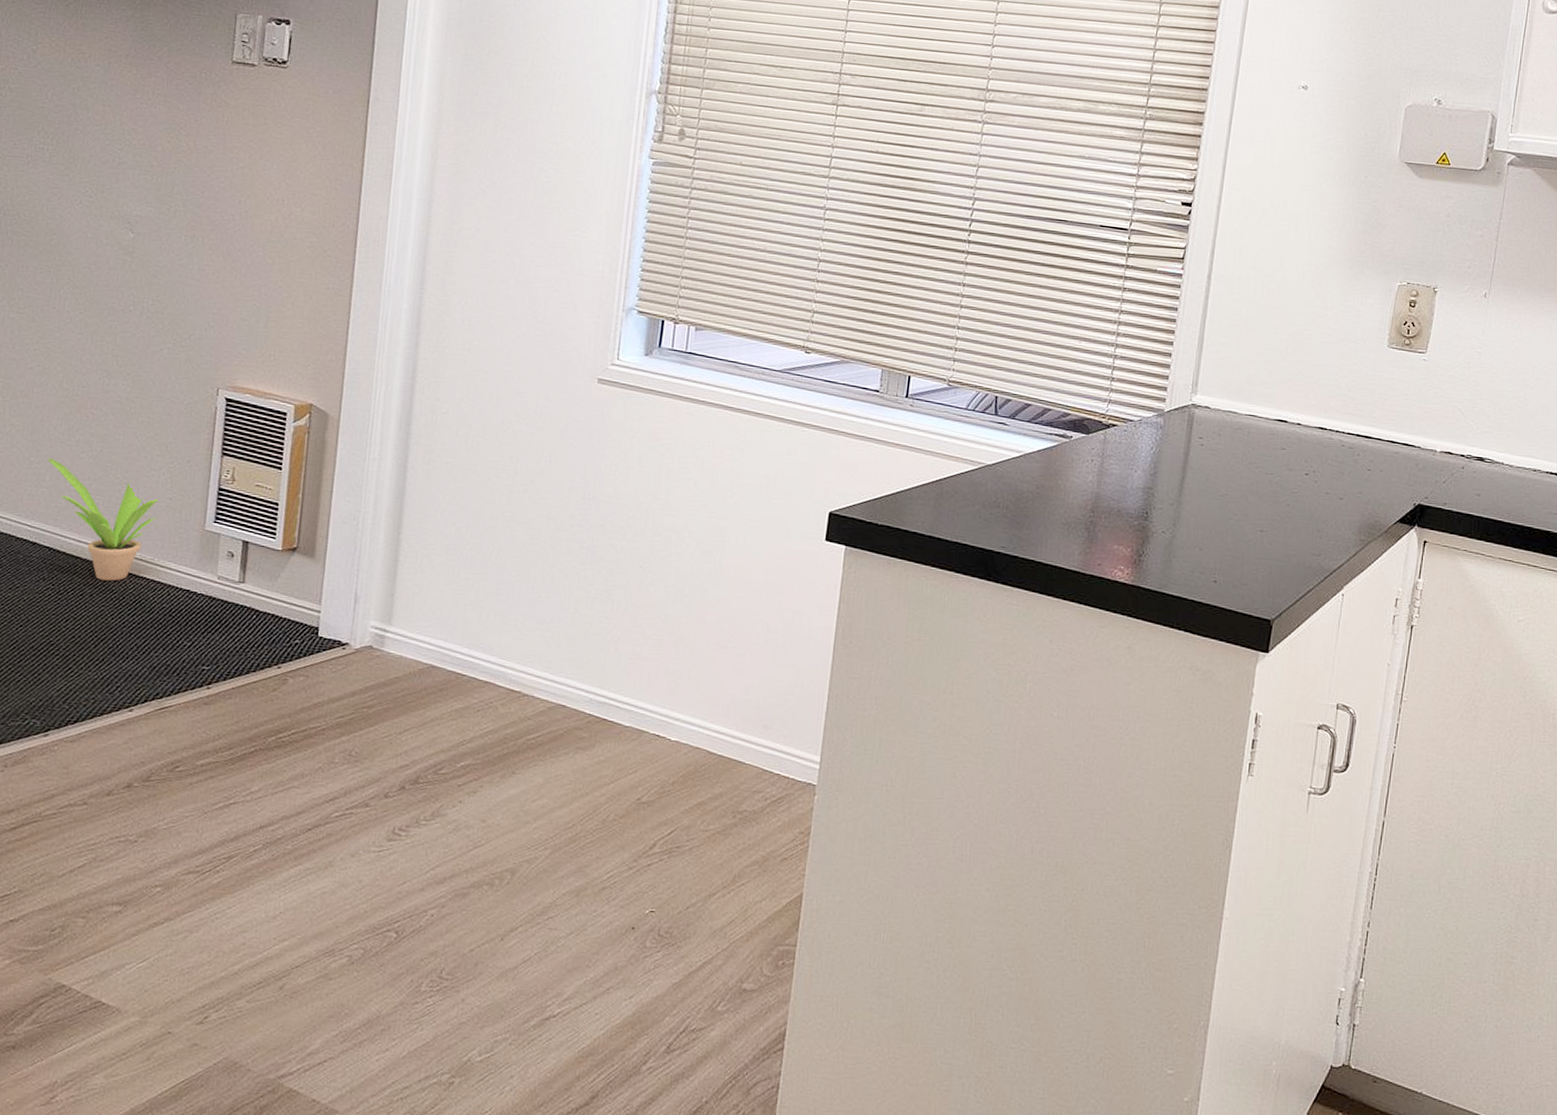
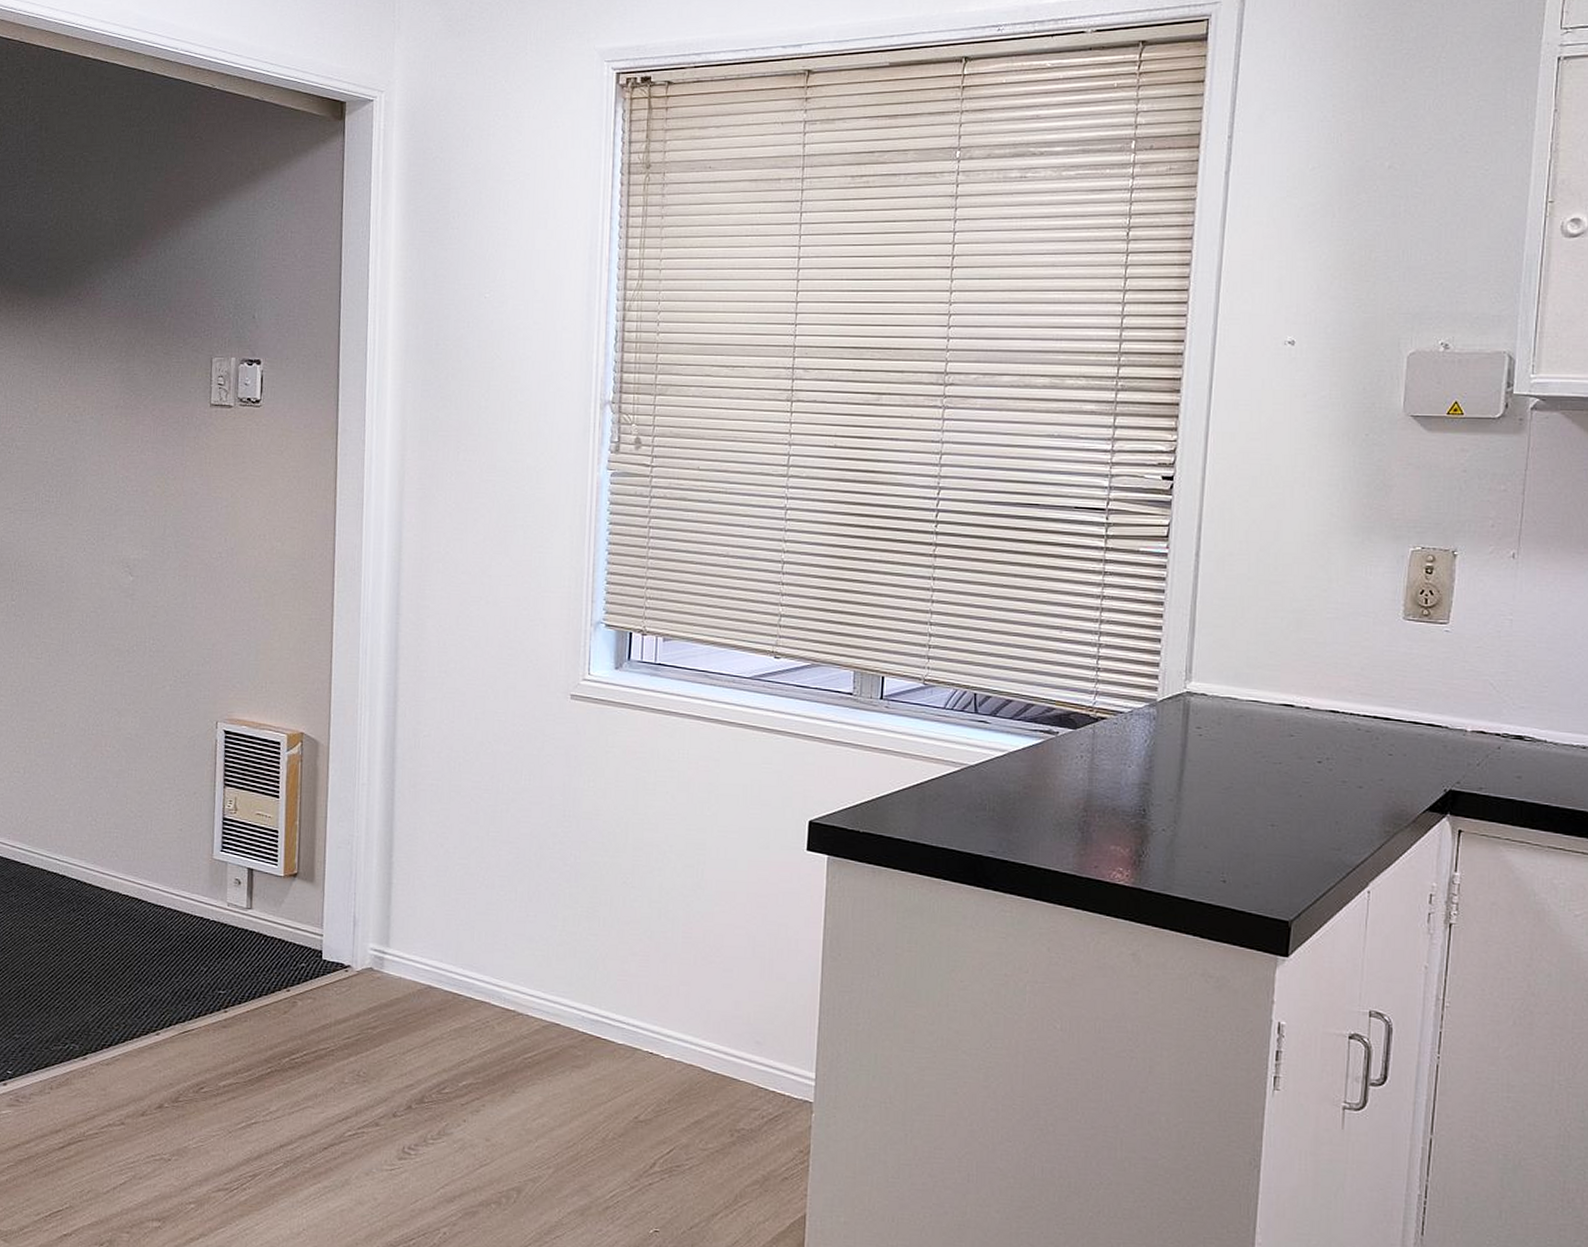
potted plant: present [48,457,160,581] -> none [70,794,171,911]

